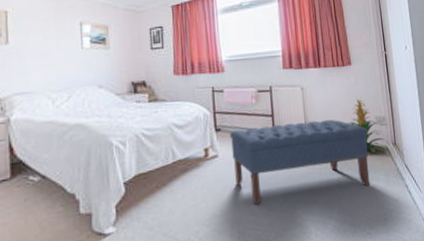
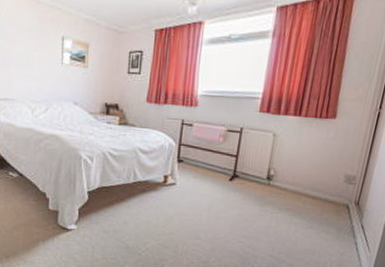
bench: present [229,119,371,205] -> none [188,163,333,236]
indoor plant: present [349,97,388,153] -> none [315,152,348,209]

